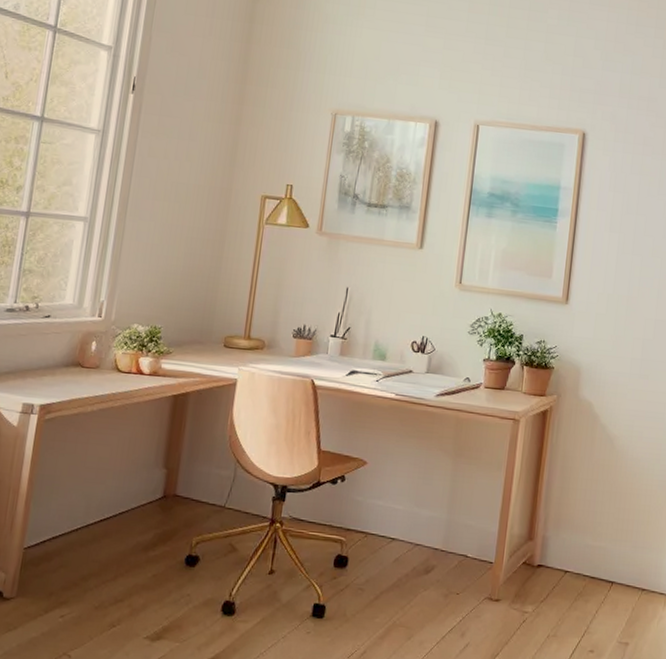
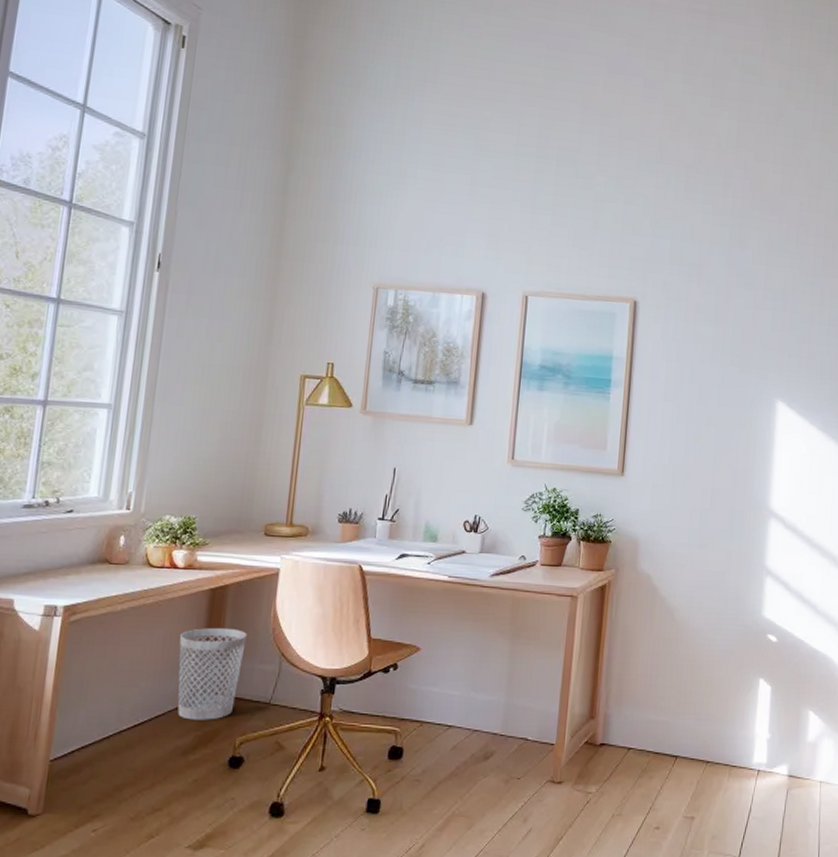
wastebasket: none [140,432,205,520] -> present [177,627,247,720]

